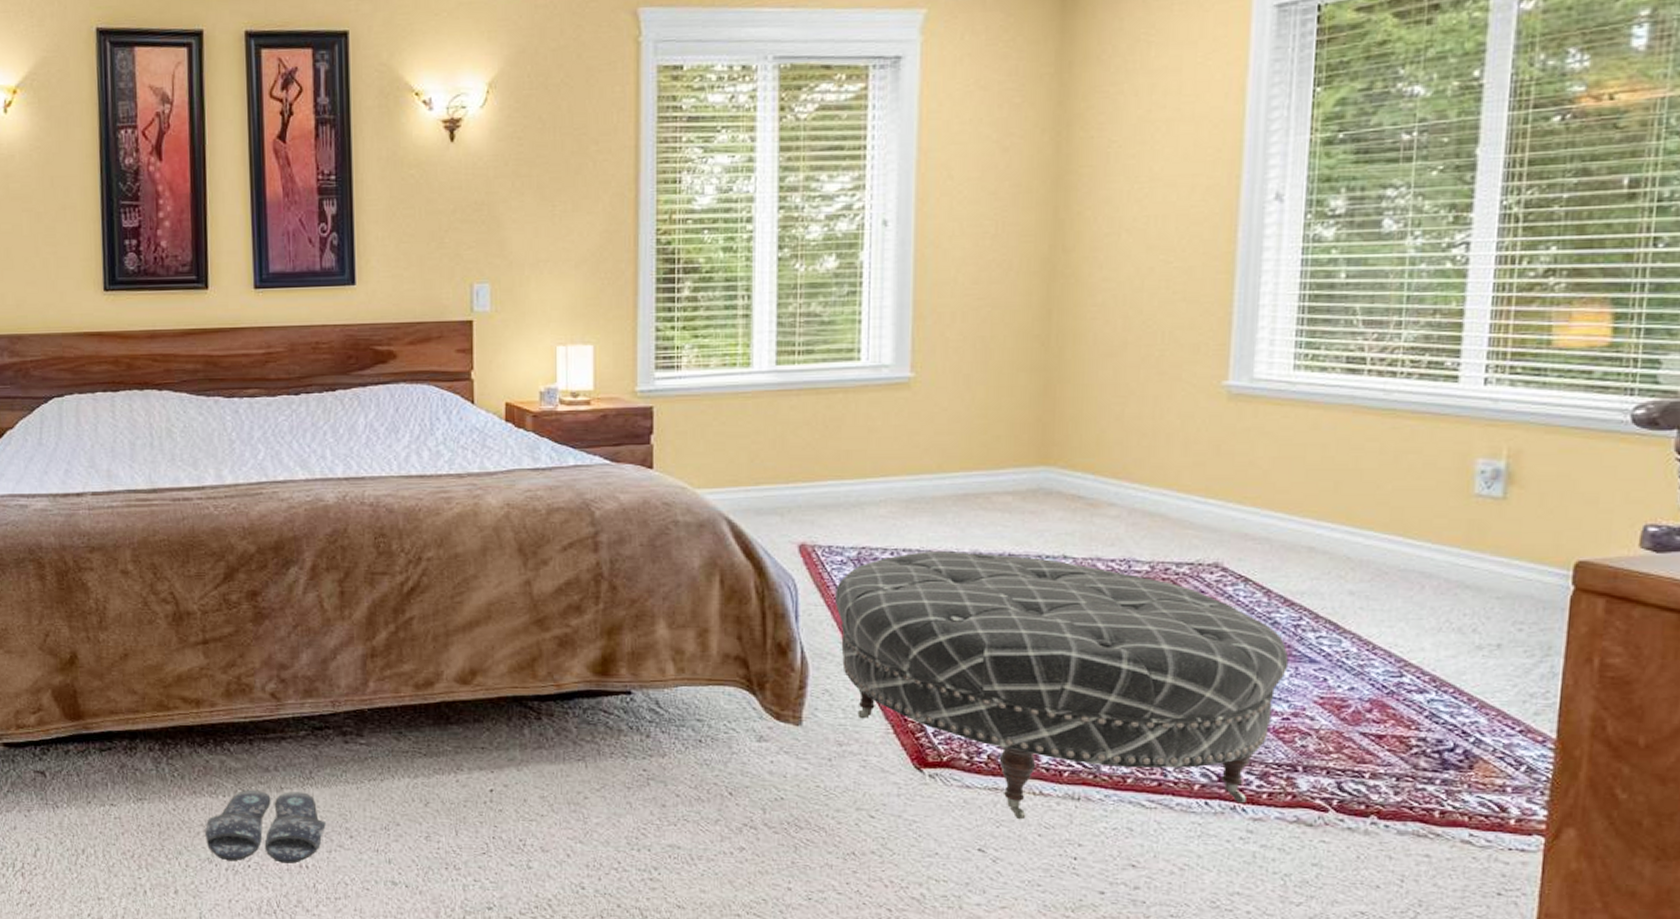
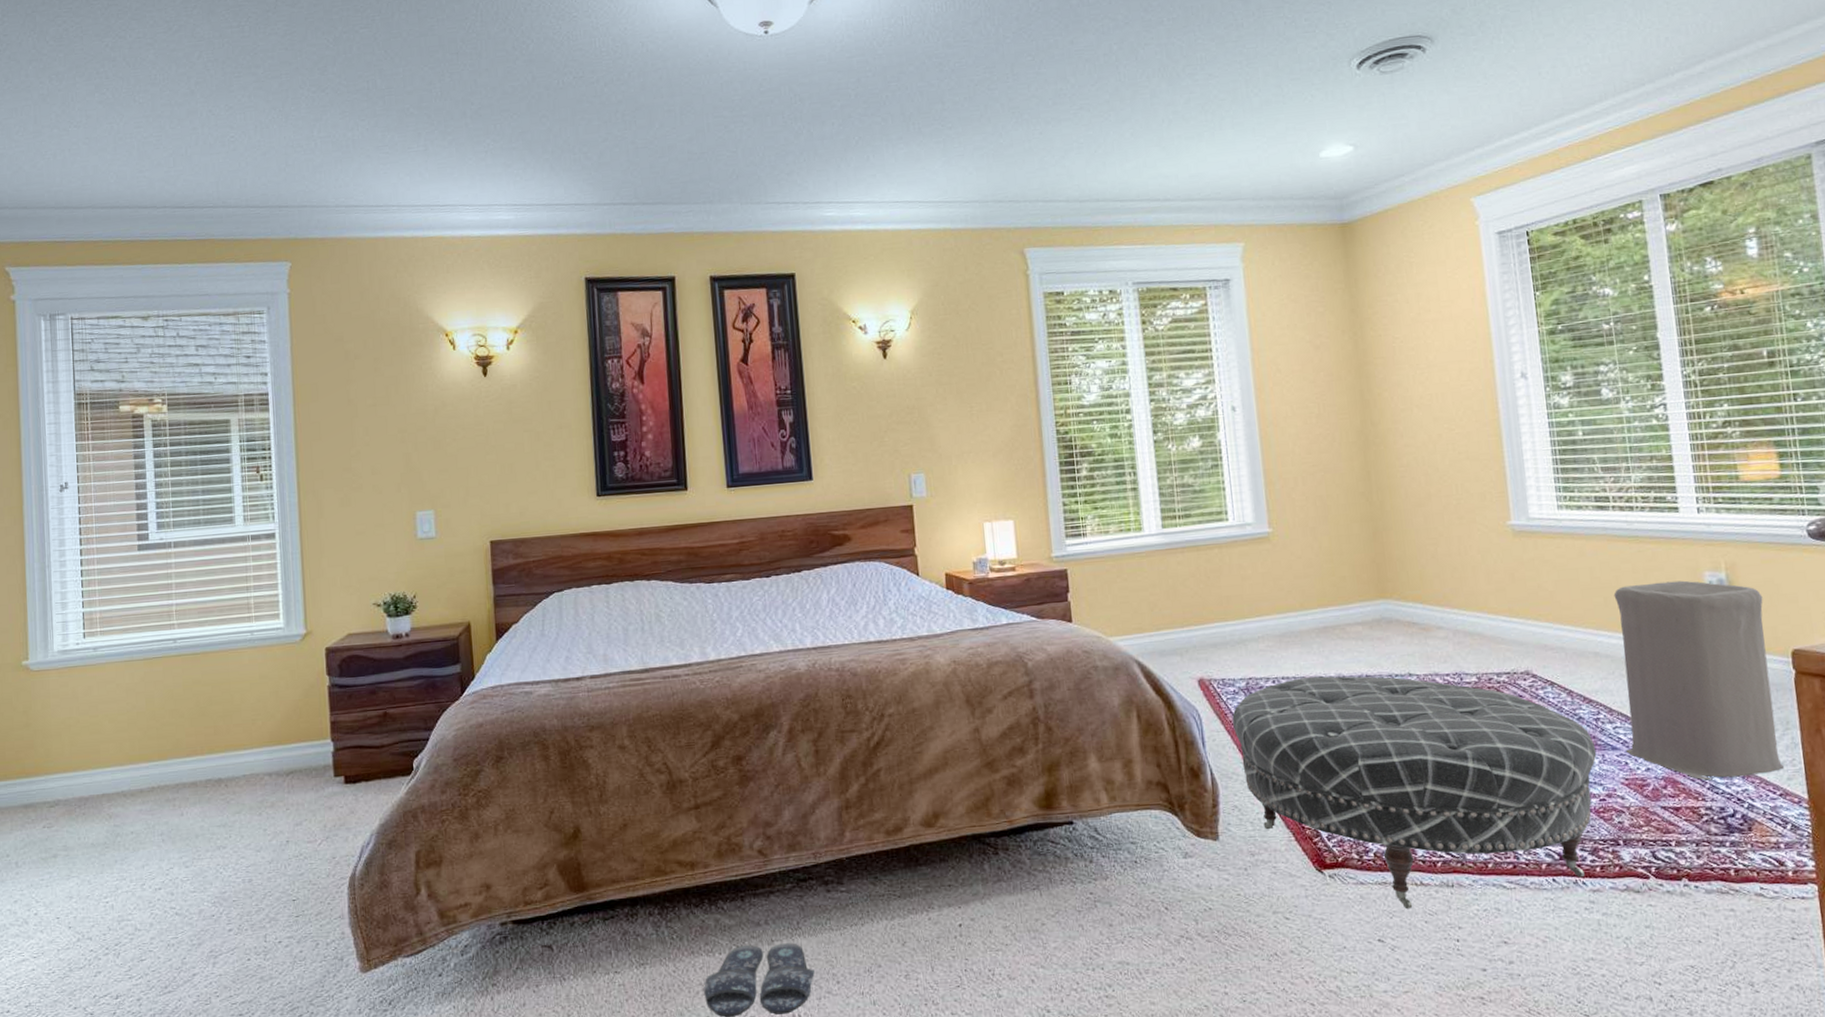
laundry basket: none [1327,467,1551,707] -> present [1613,580,1784,781]

